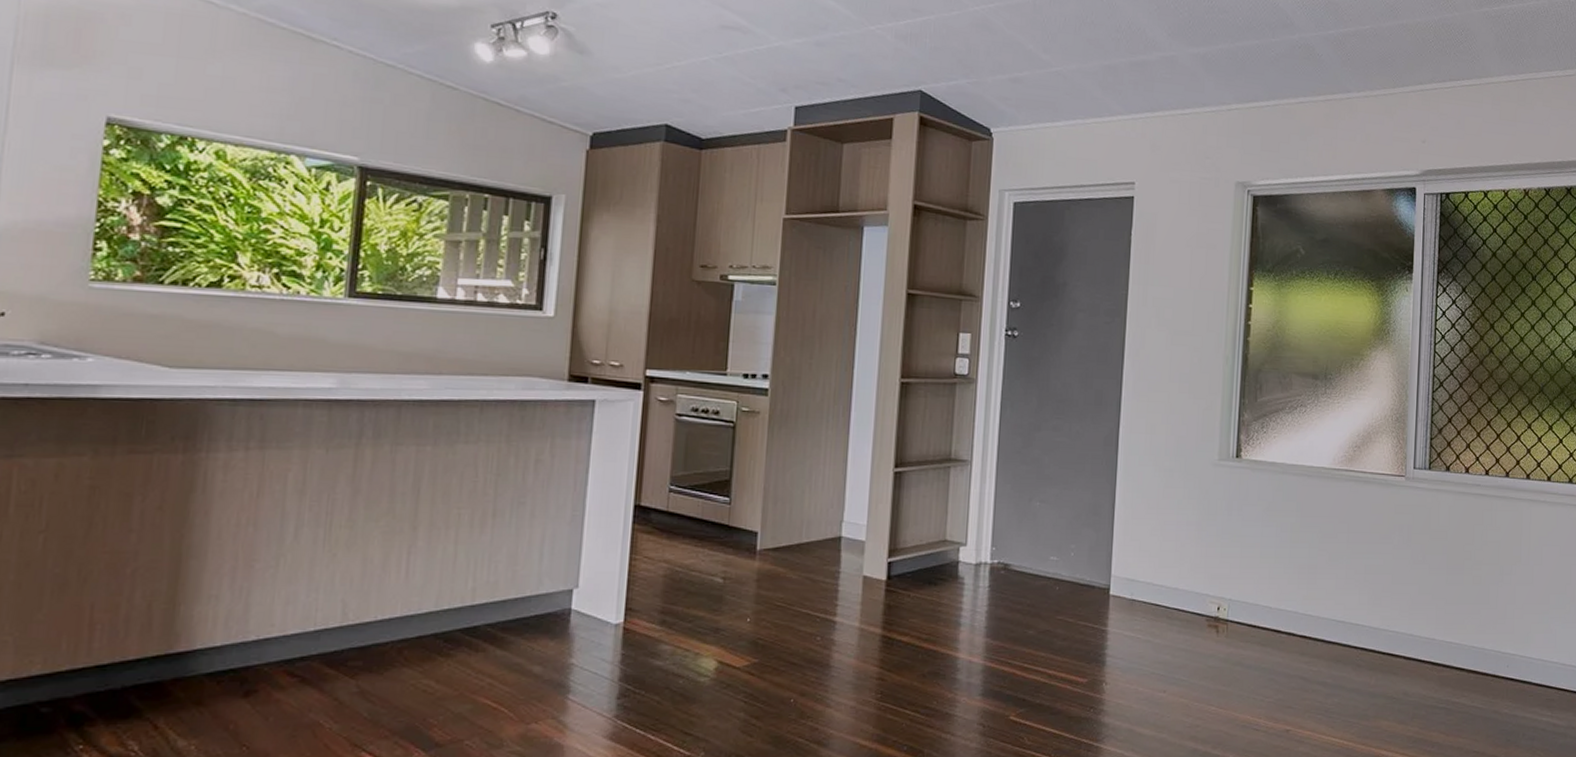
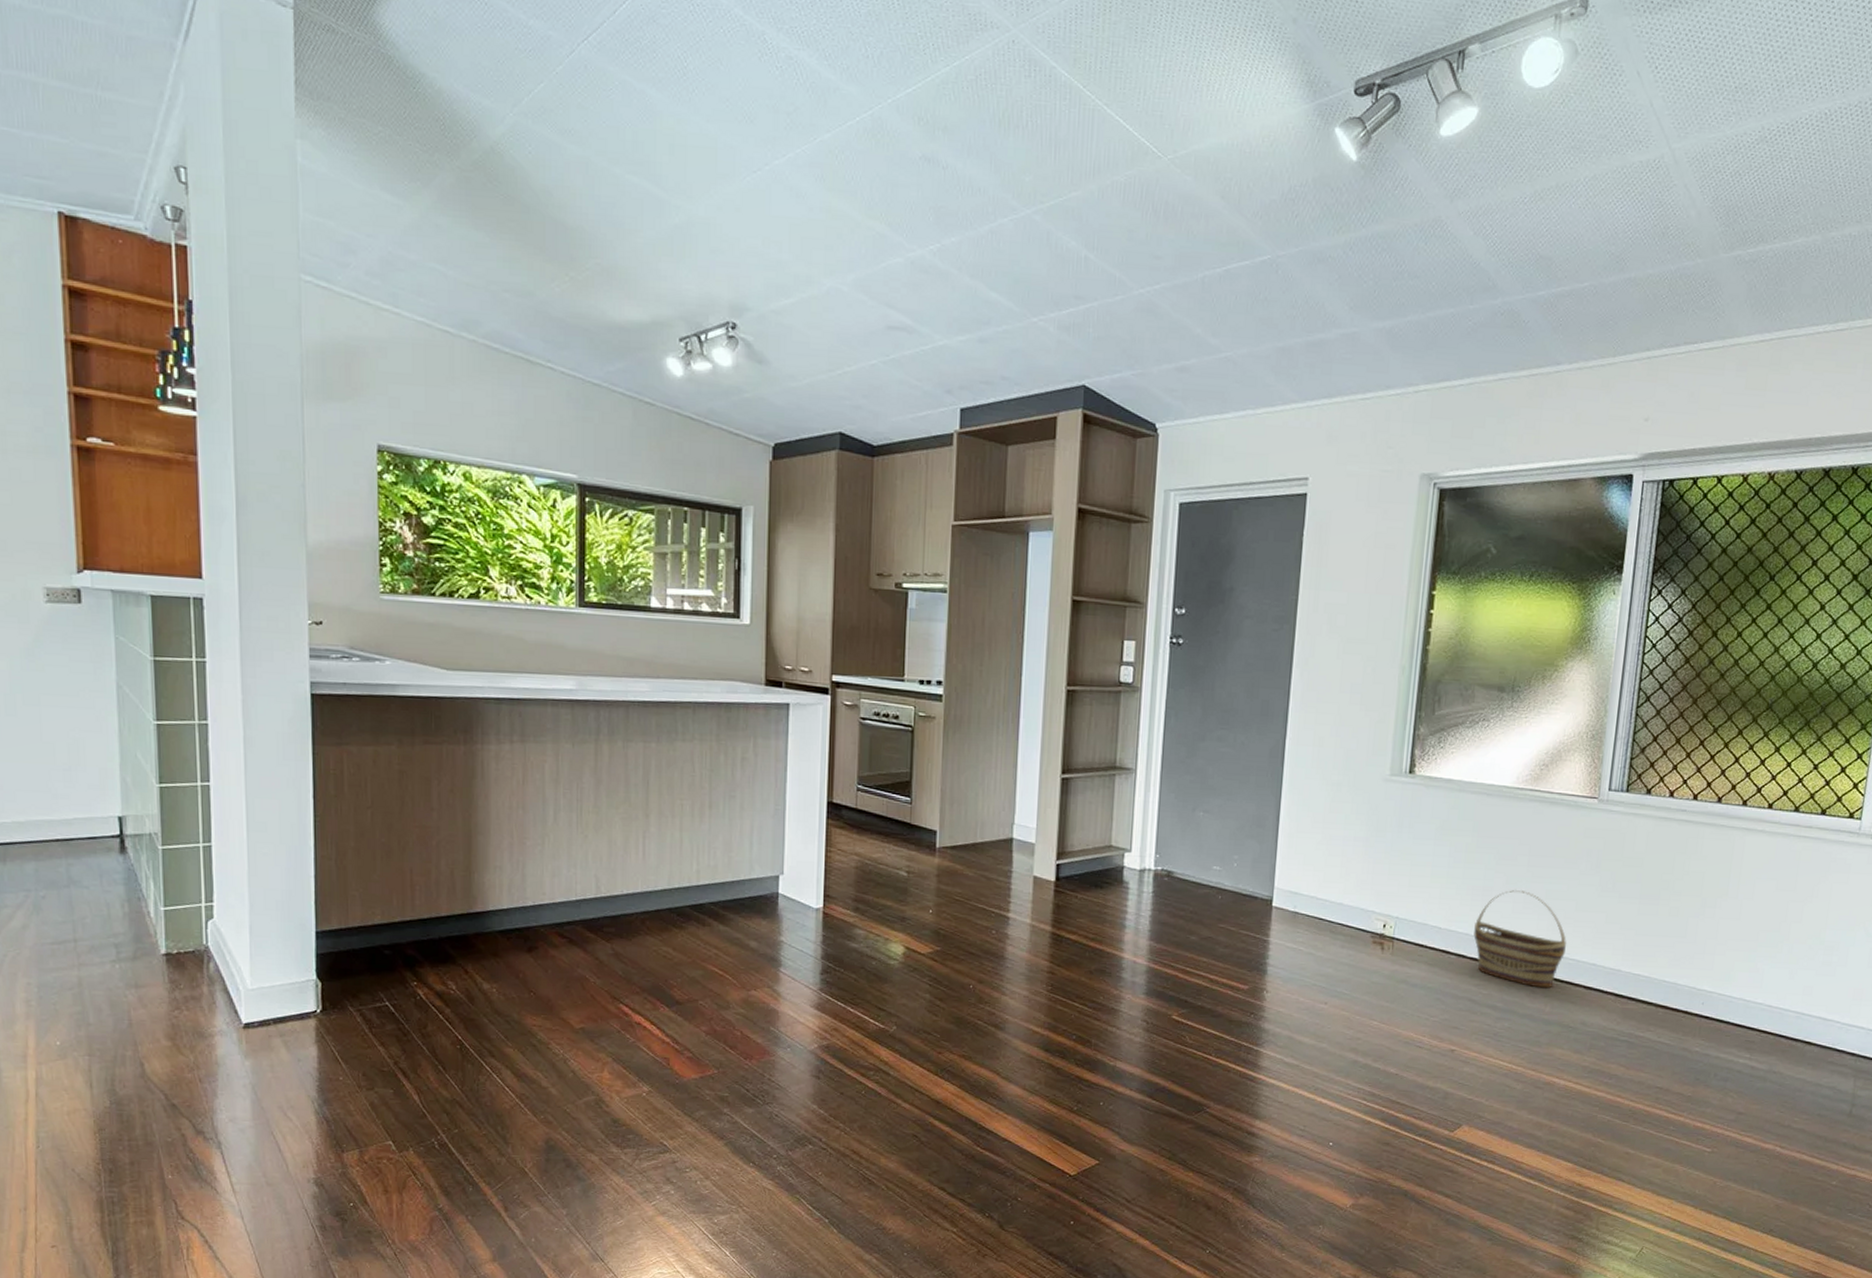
basket: none [1302,567,1386,662] -> present [1474,890,1567,989]

